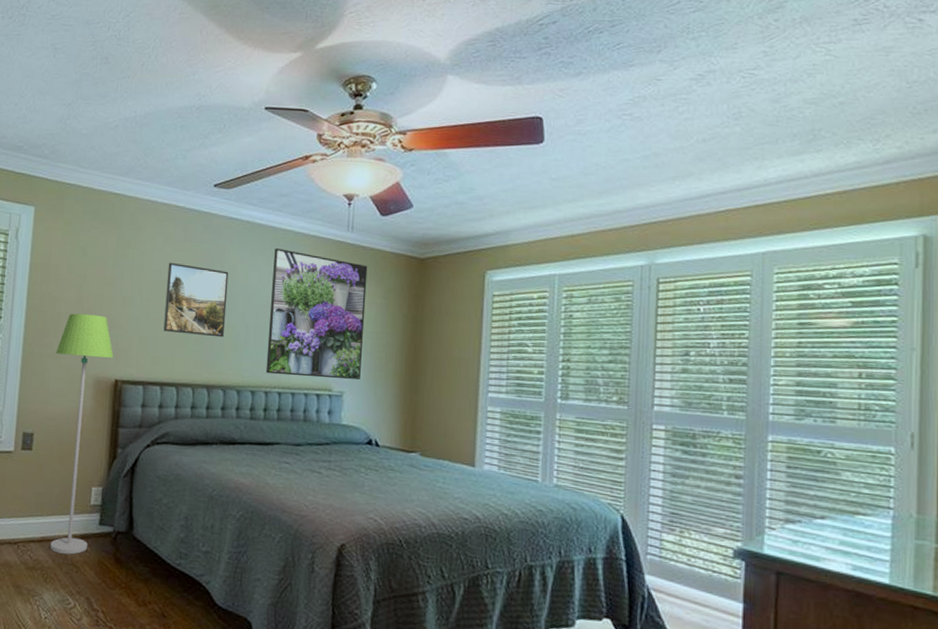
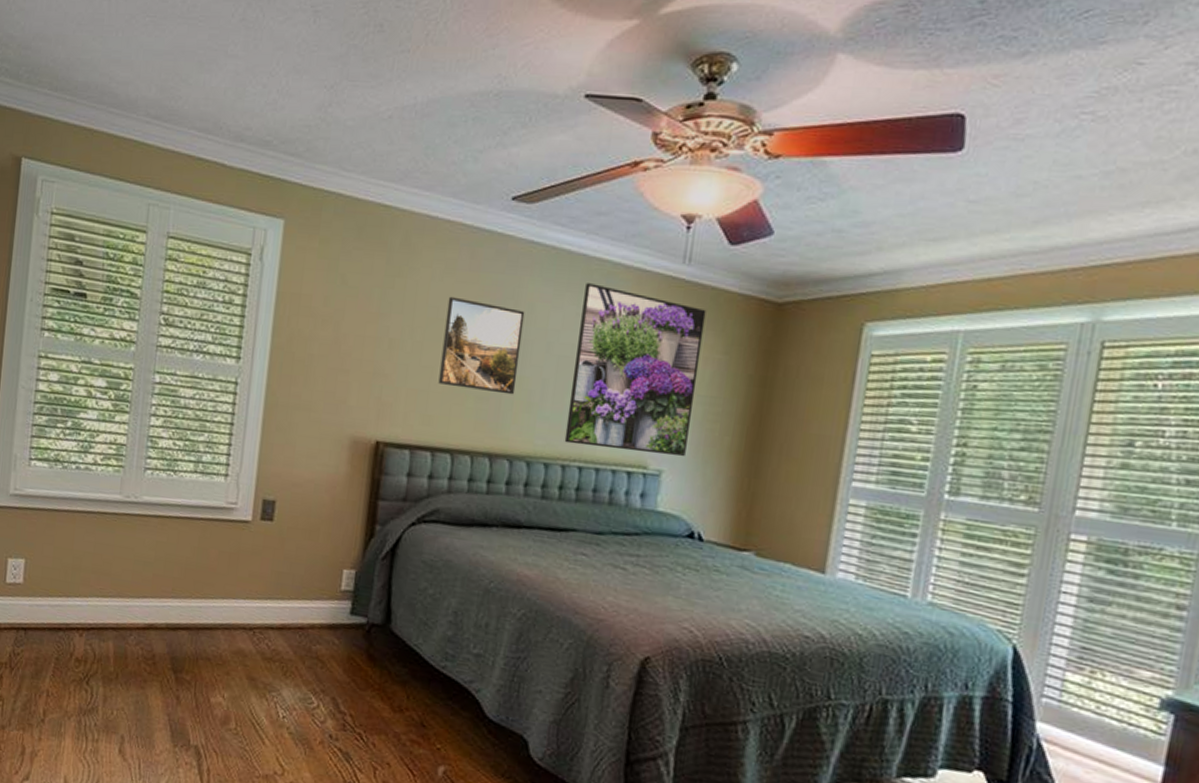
floor lamp: present [50,313,114,555] -> none [291,356,376,647]

